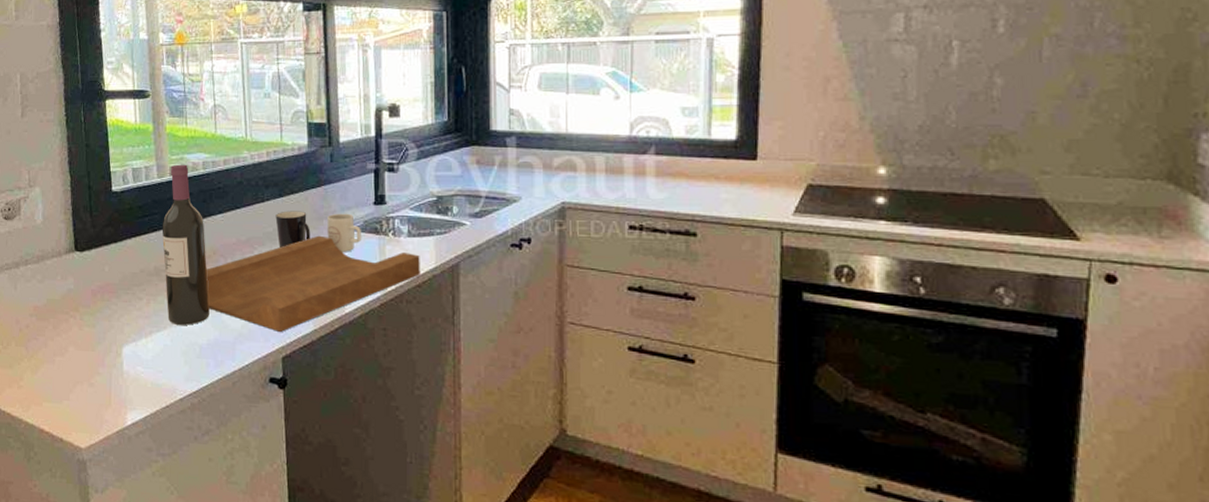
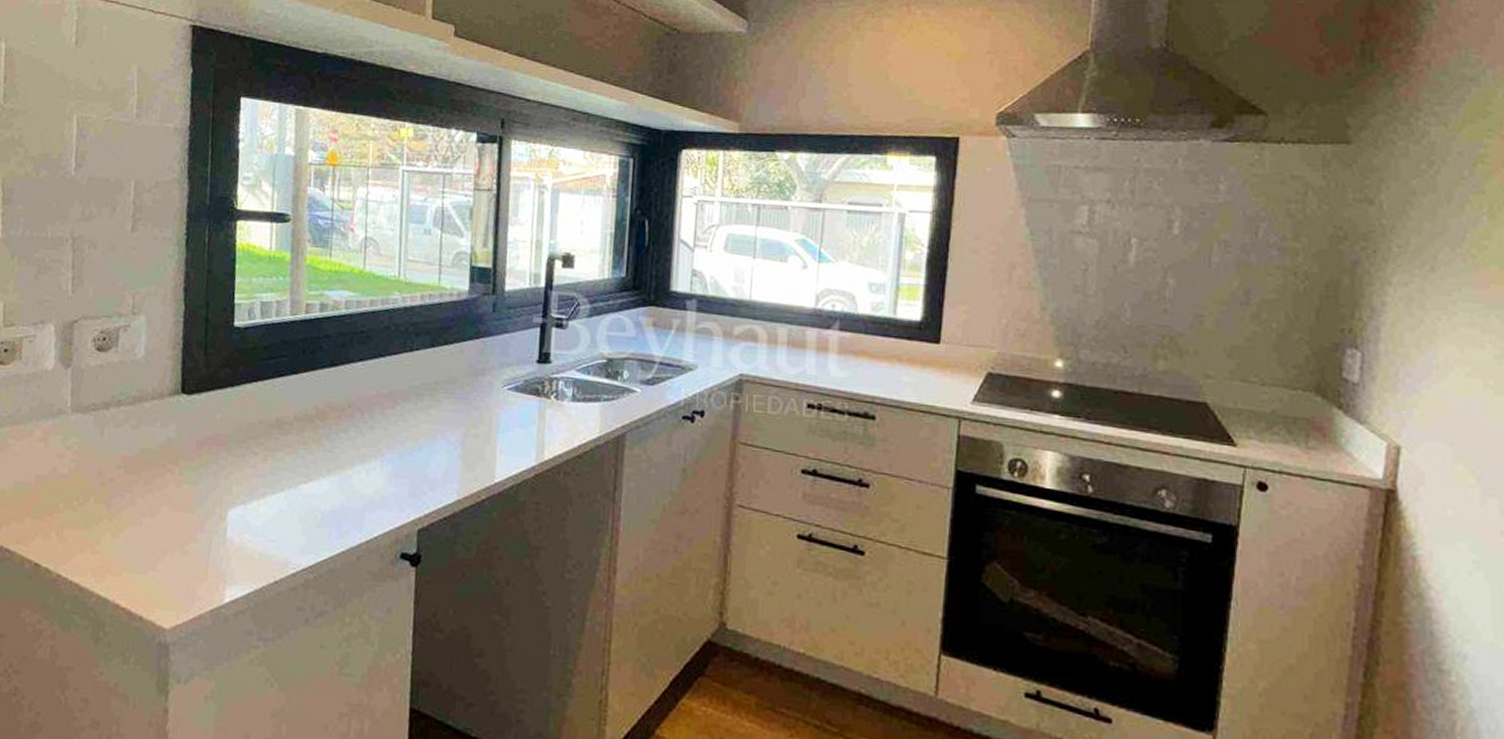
wine bottle: present [162,164,210,325] -> none [286,301,341,488]
cutting board: present [205,235,420,332] -> none [336,393,583,501]
mug: present [275,211,311,248] -> none [424,363,463,405]
mug: present [327,213,362,252] -> none [481,369,521,414]

